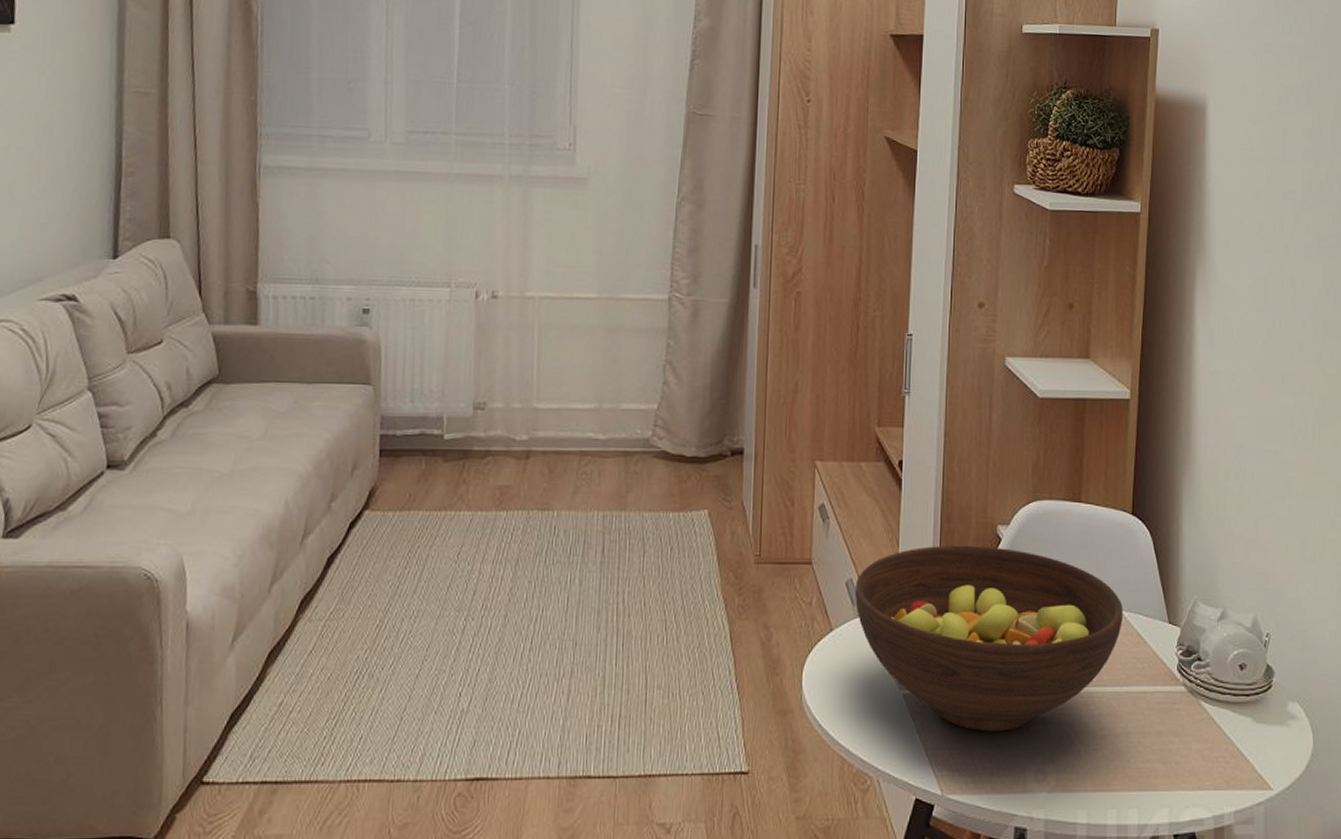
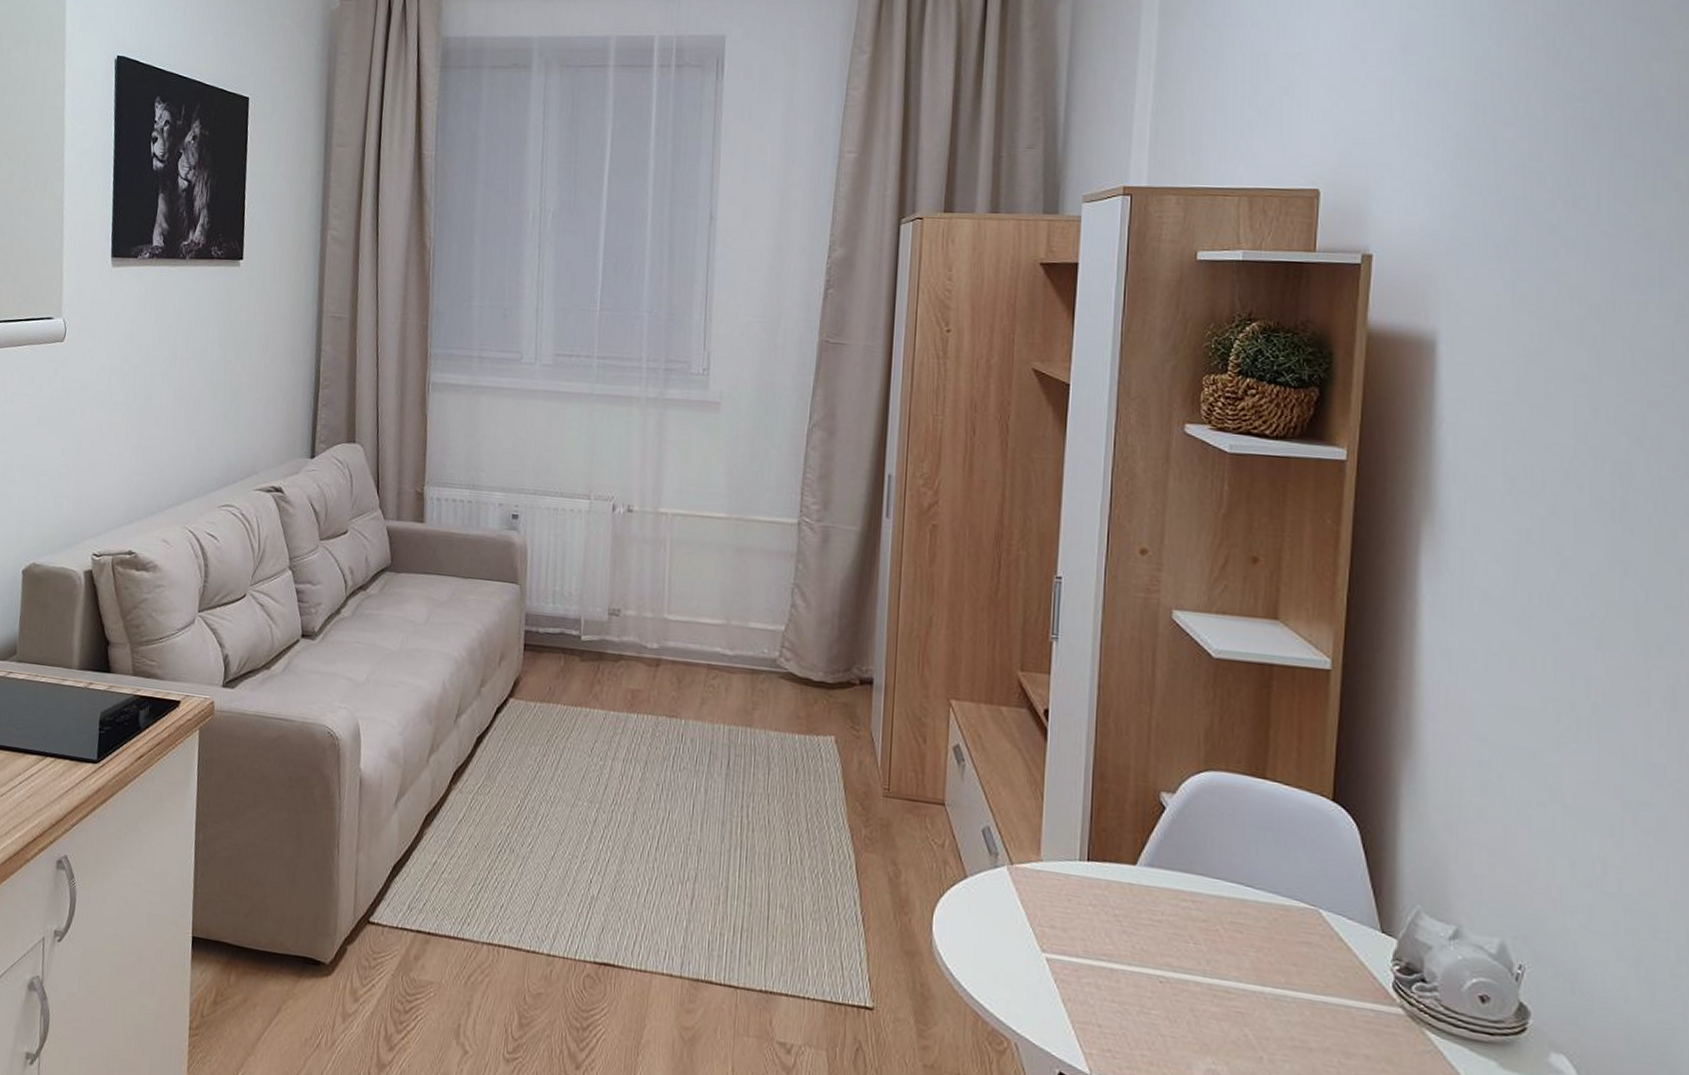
fruit bowl: present [854,545,1123,732] -> none [992,804,1319,1020]

